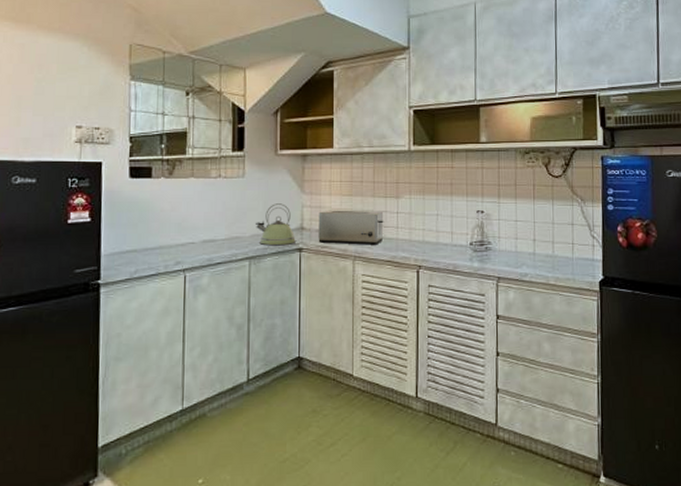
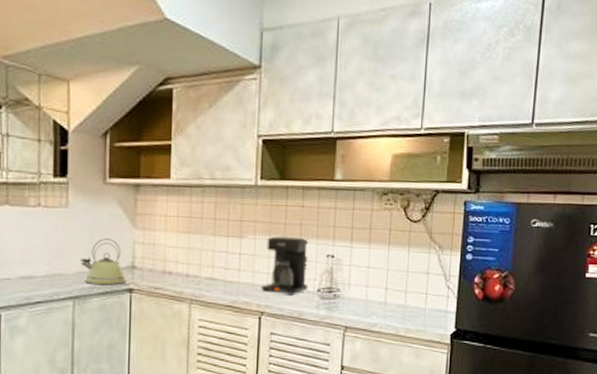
toaster: present [318,210,384,245] -> none [151,248,225,288]
coffee maker: none [418,195,462,250] -> present [261,236,310,296]

